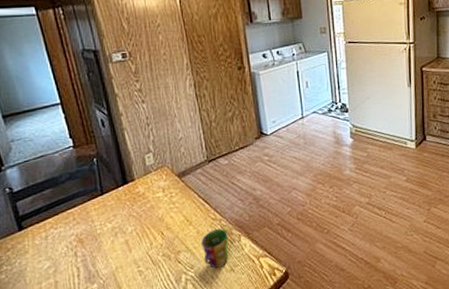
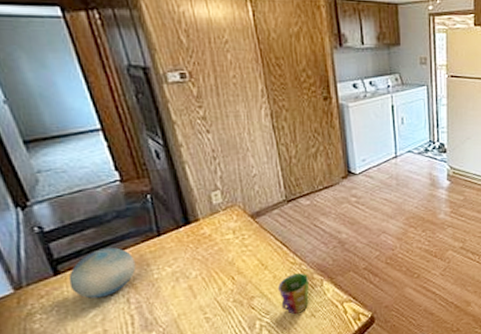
decorative ball: none [29,205,83,252] -> present [68,247,137,299]

